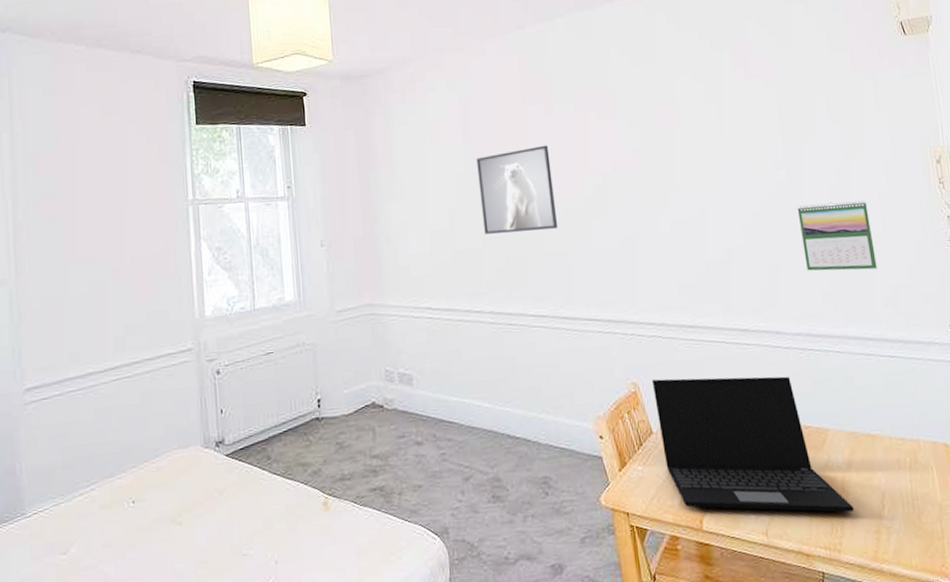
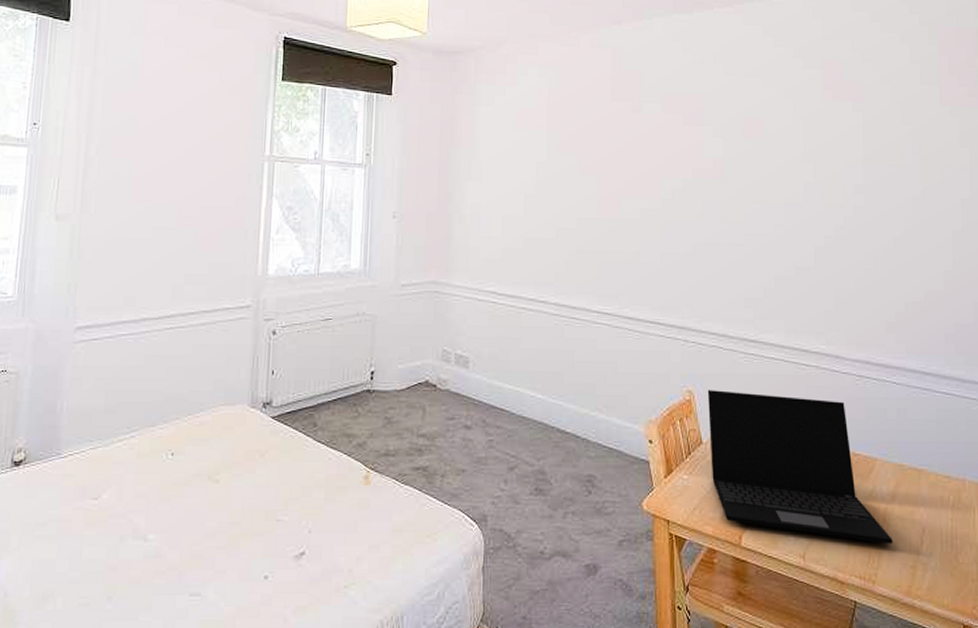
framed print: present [476,145,559,234] -> none [557,143,633,227]
calendar: present [797,200,877,271] -> none [870,233,943,305]

